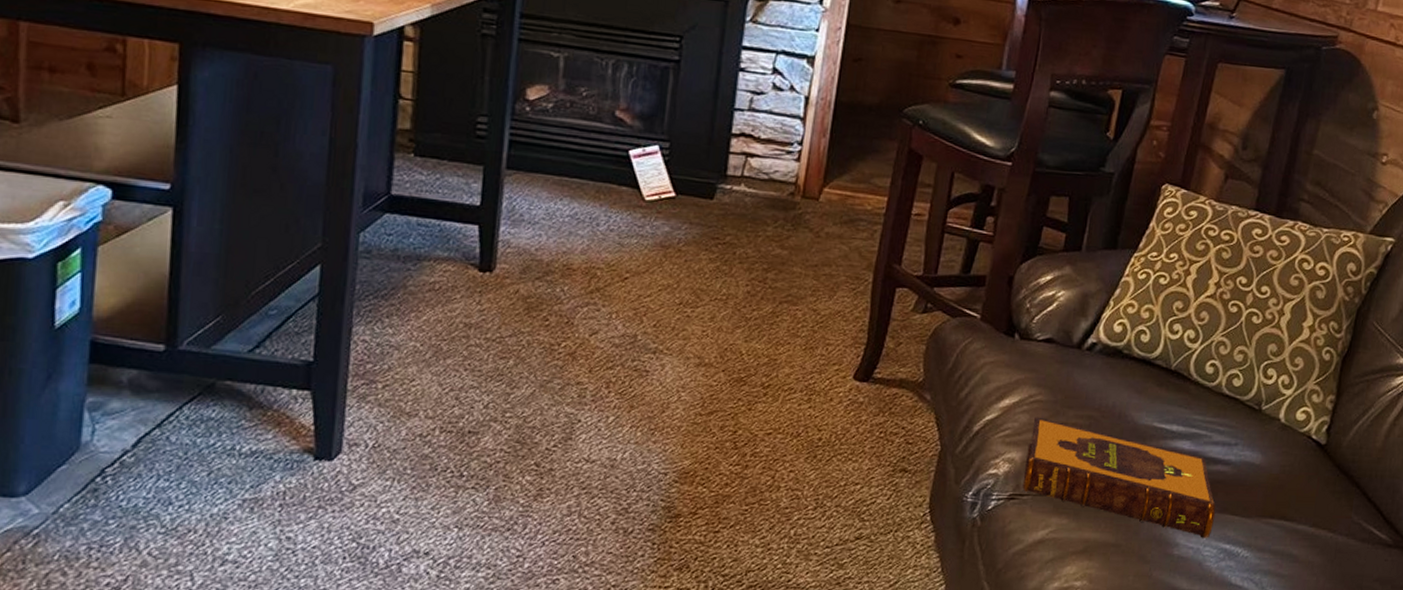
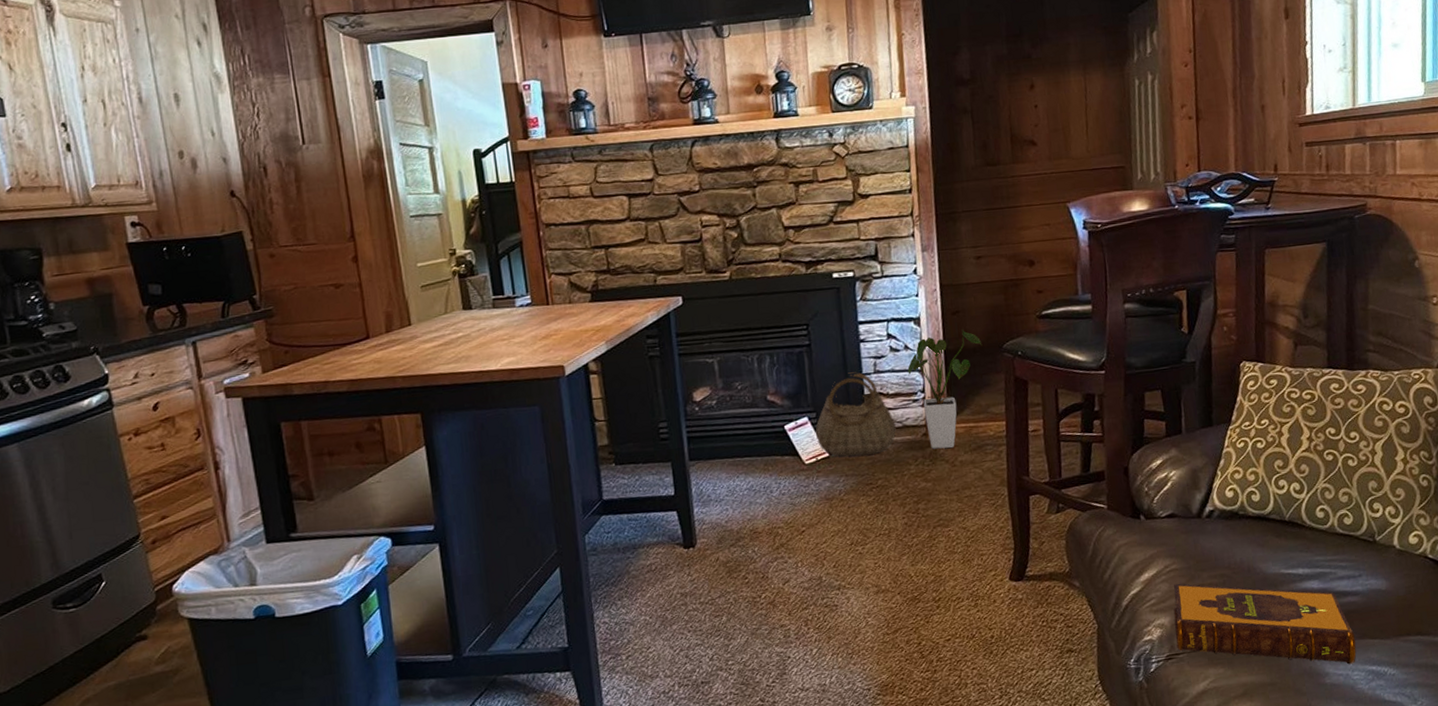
basket: none [664,103,761,205] -> present [816,372,896,457]
house plant: none [787,81,880,216] -> present [907,329,981,449]

